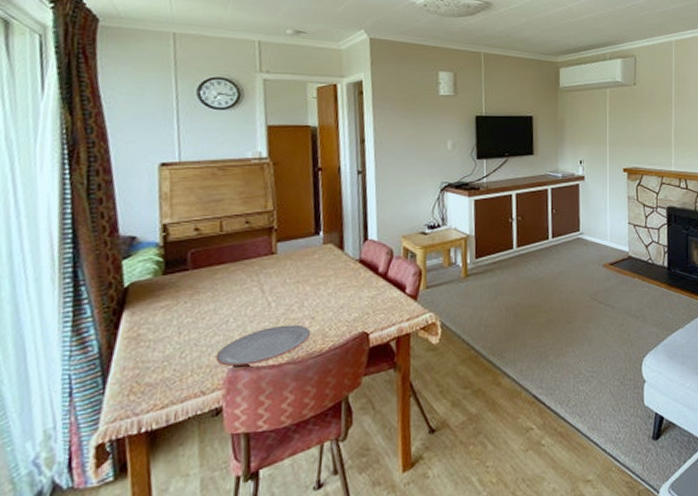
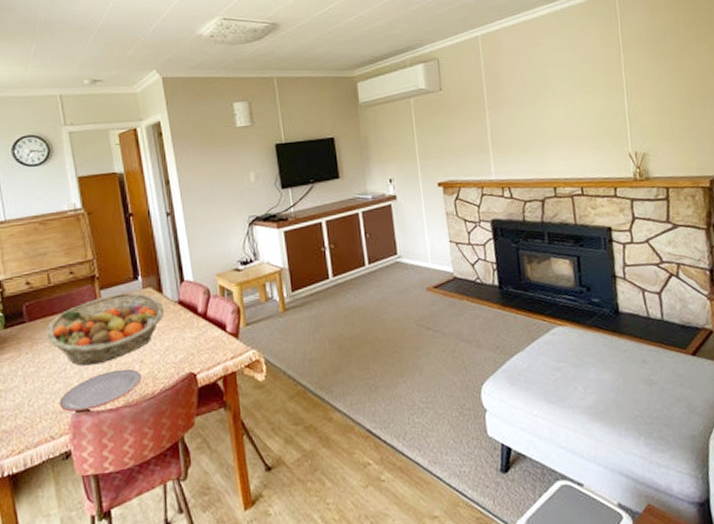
fruit basket: none [211,246,343,319] -> present [46,292,164,366]

